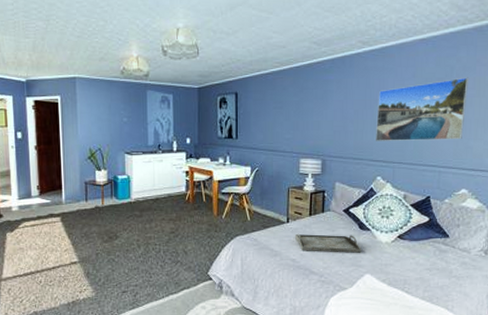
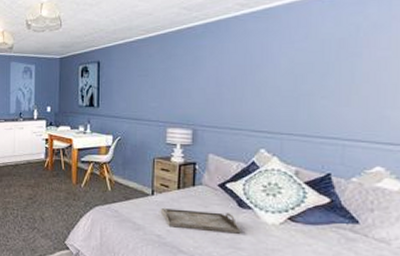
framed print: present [376,77,469,141] -> none [258,36,383,110]

